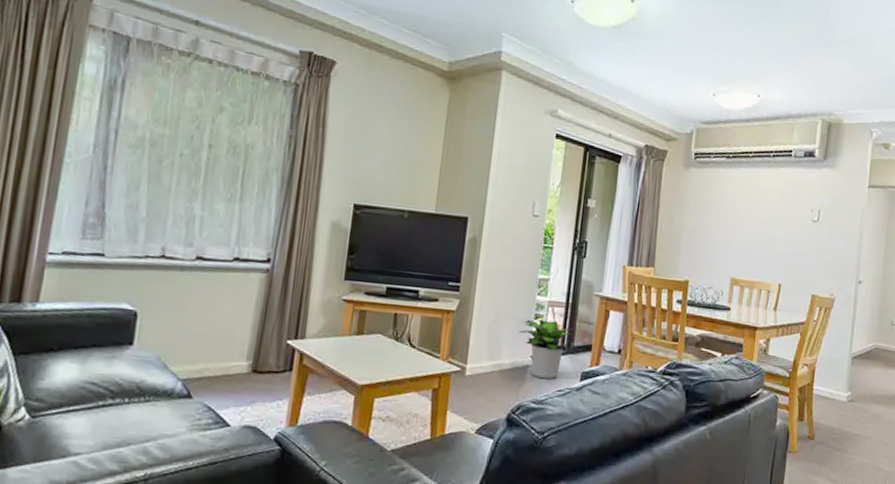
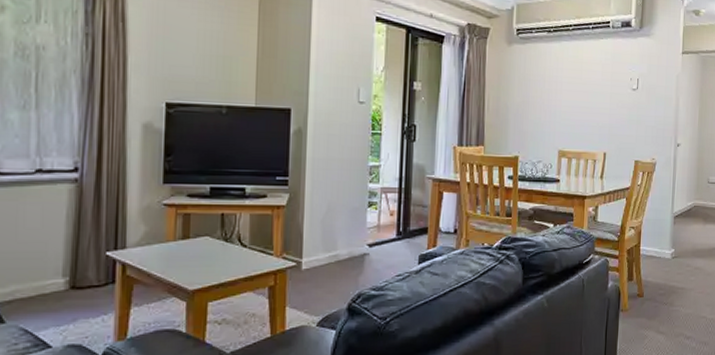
potted plant: present [519,320,575,380] -> none [353,207,409,266]

